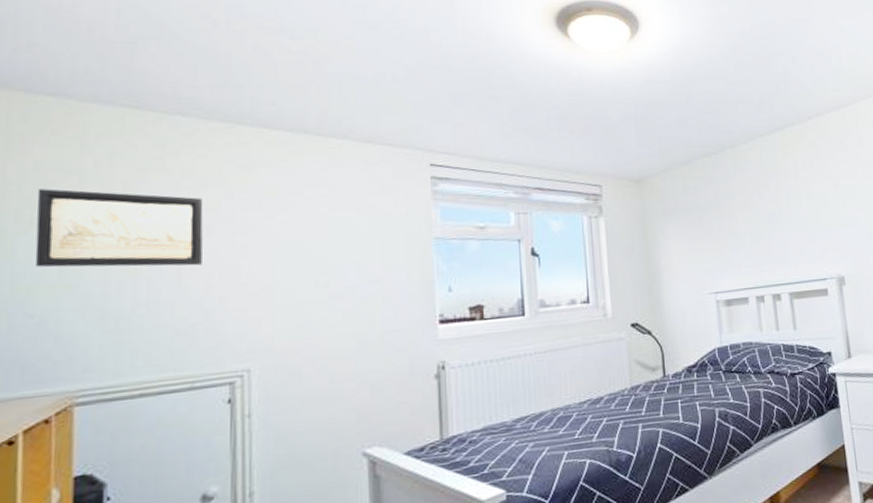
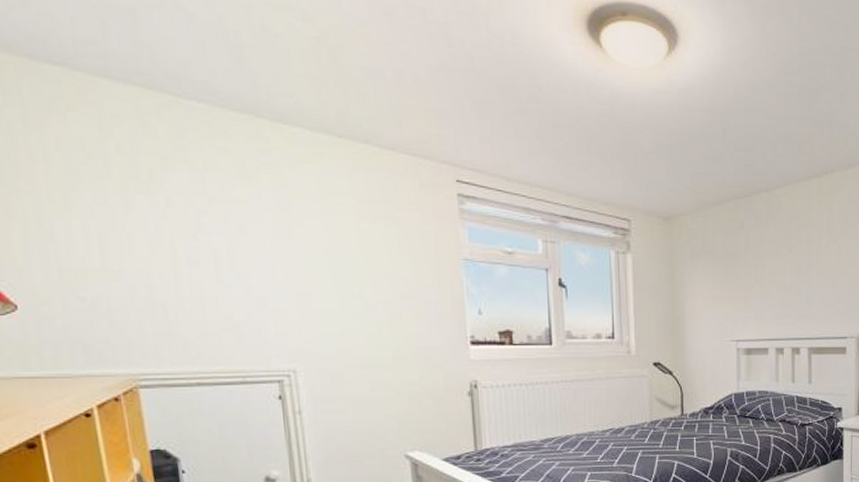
wall art: present [35,189,204,268] -> none [64,170,238,265]

